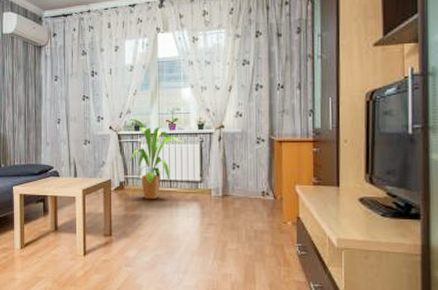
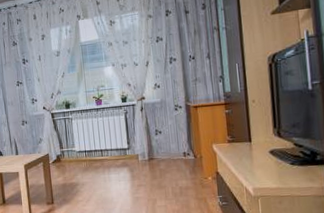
house plant: present [129,119,185,199] -> none [60,98,111,168]

